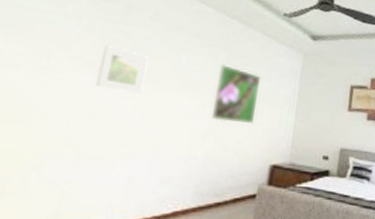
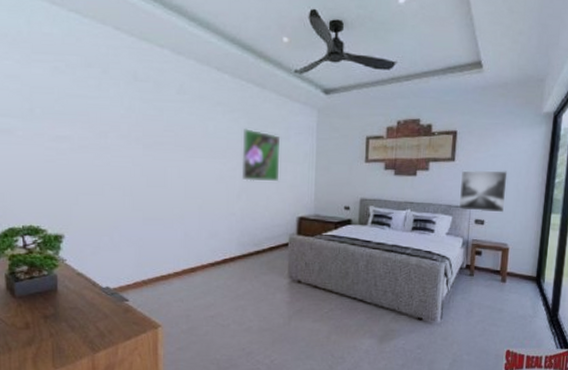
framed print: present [95,46,149,93] -> none [145,122,182,162]

